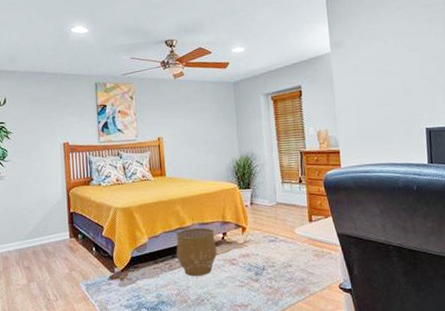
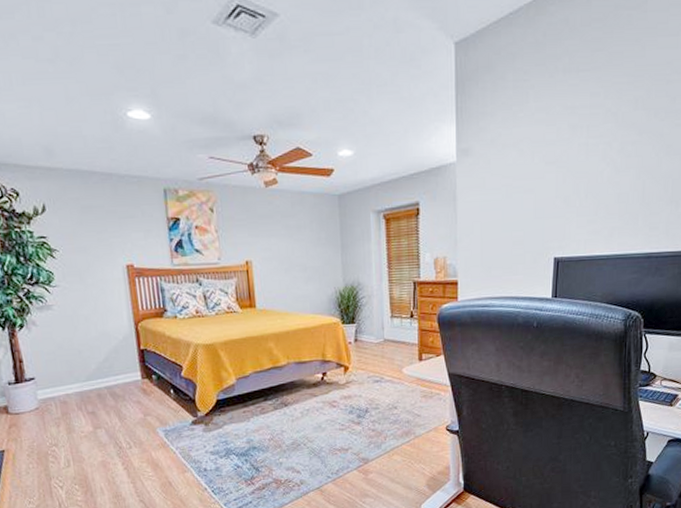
basket: present [176,227,217,277] -> none [268,366,316,420]

